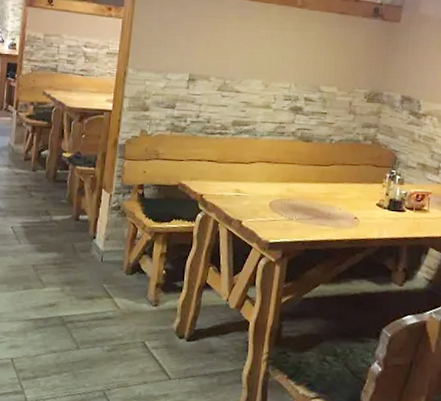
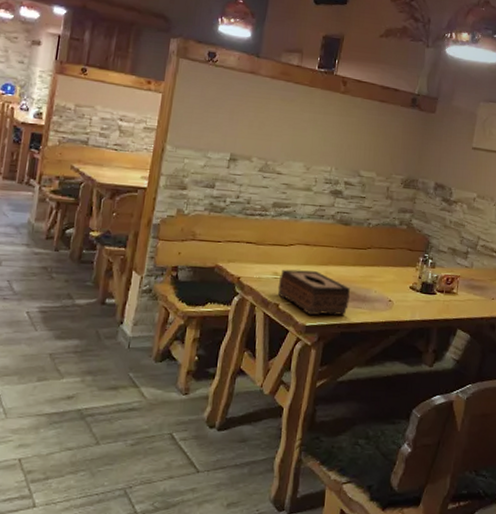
tissue box: none [240,186,314,232] -> present [277,269,351,316]

